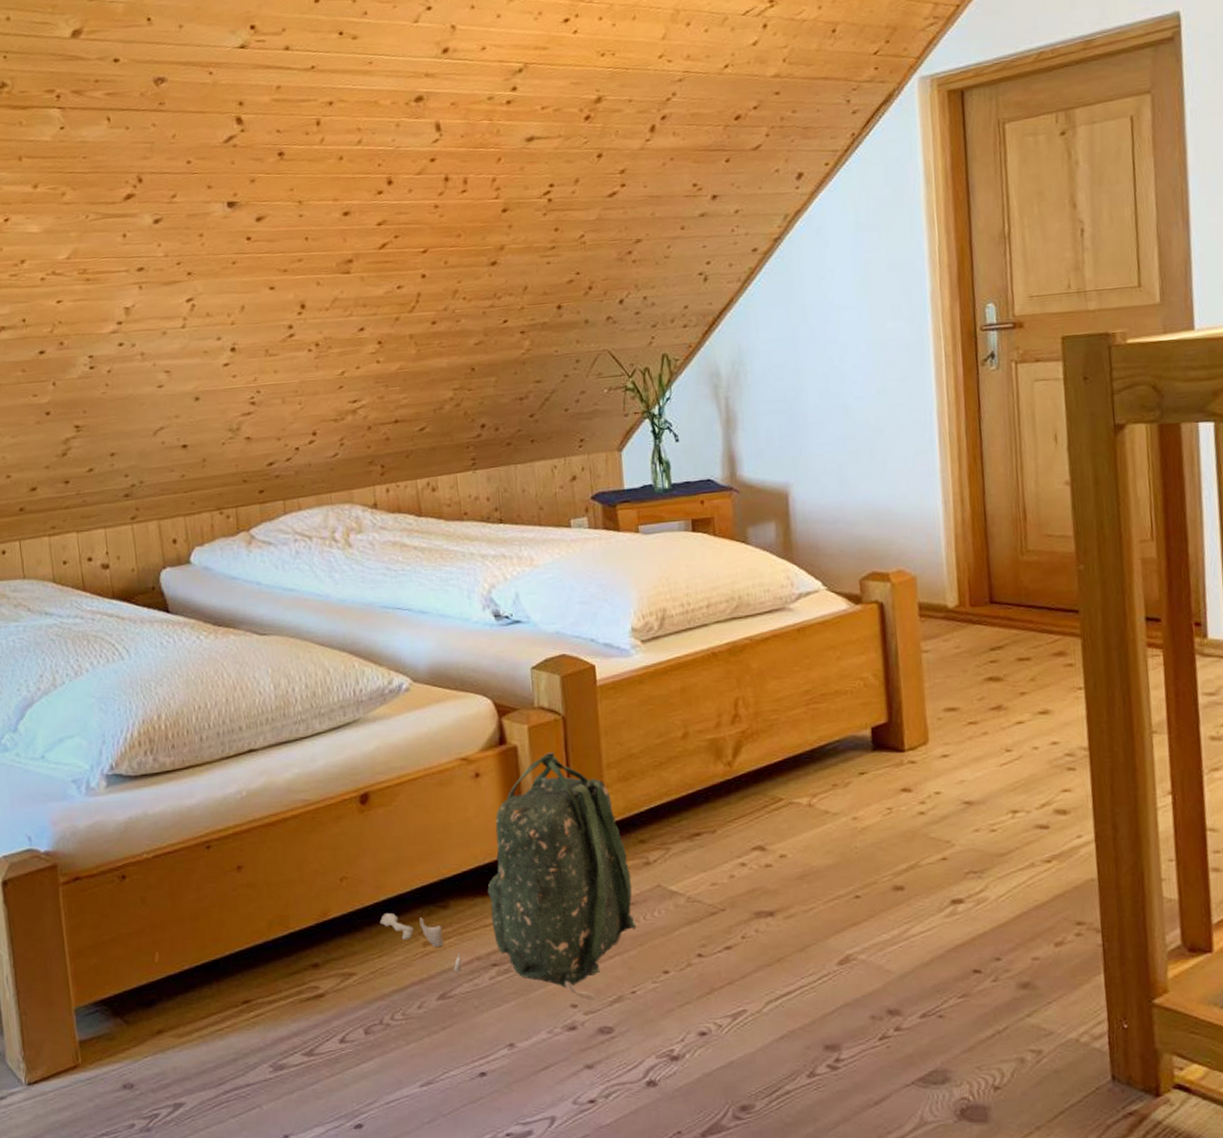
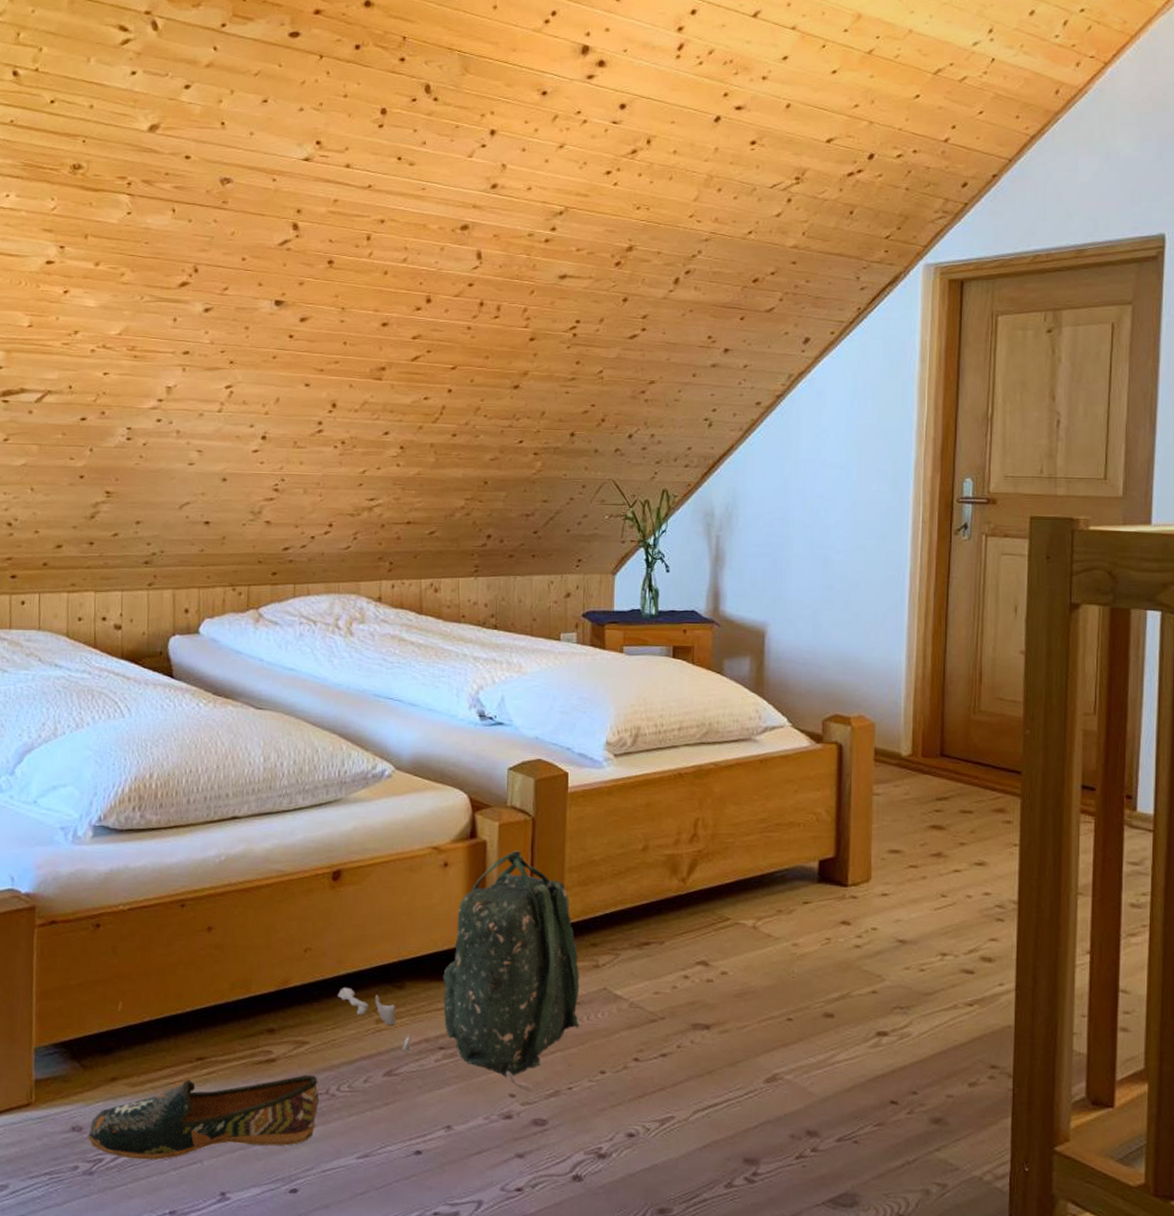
shoe: none [140,1006,375,1111] -> present [88,1074,320,1160]

